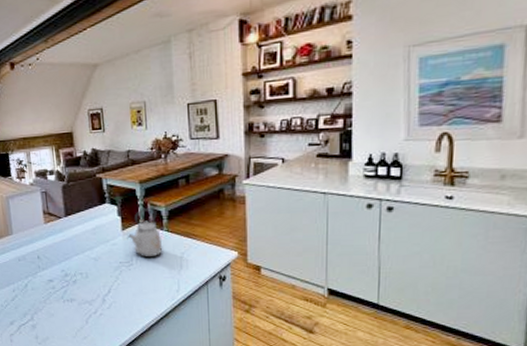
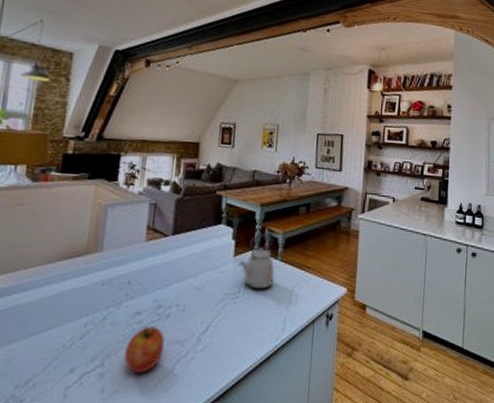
fruit: none [47,290,77,326] -> present [124,326,165,374]

